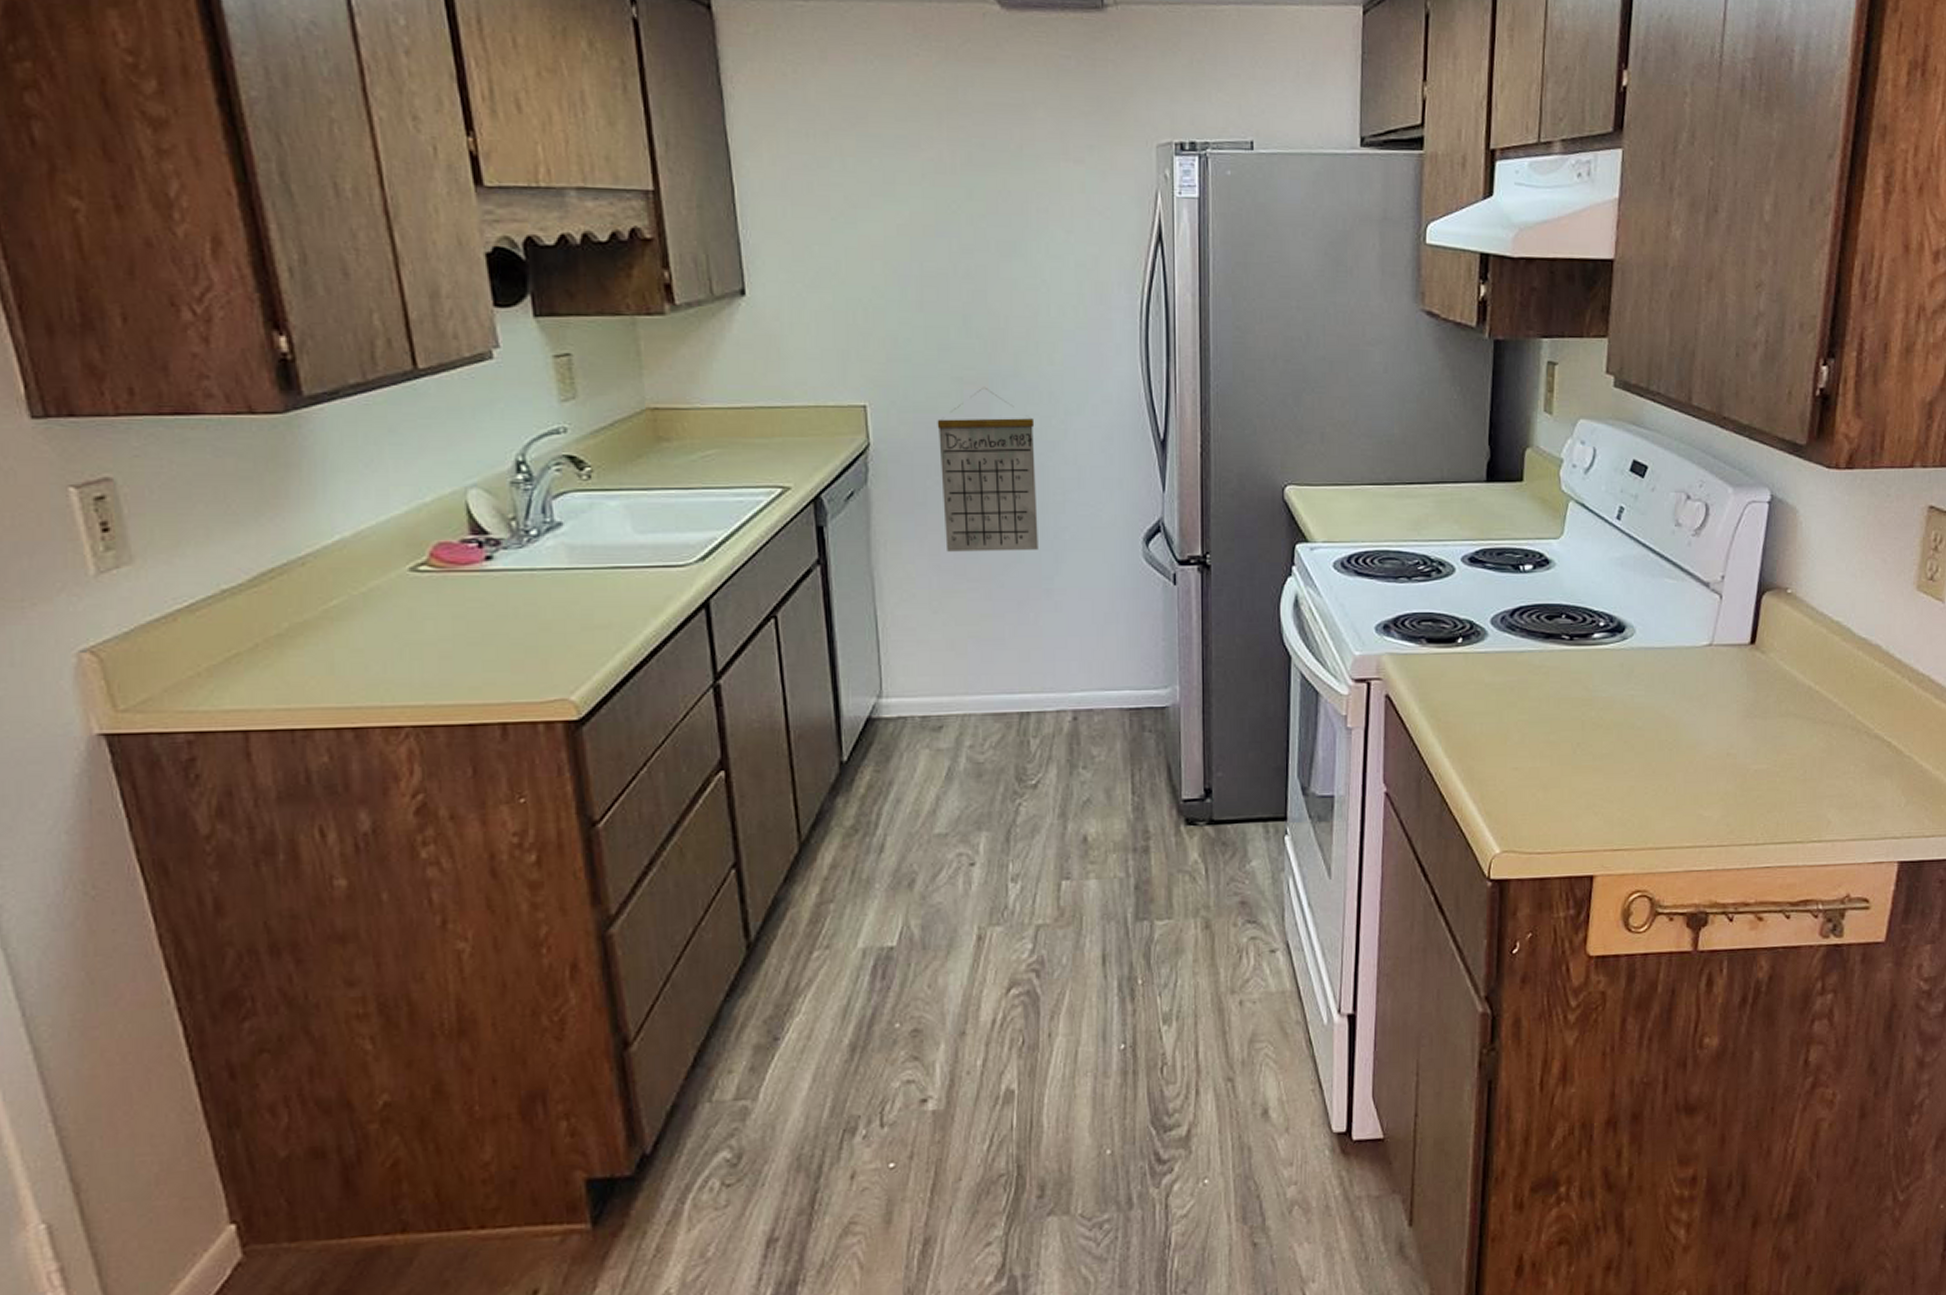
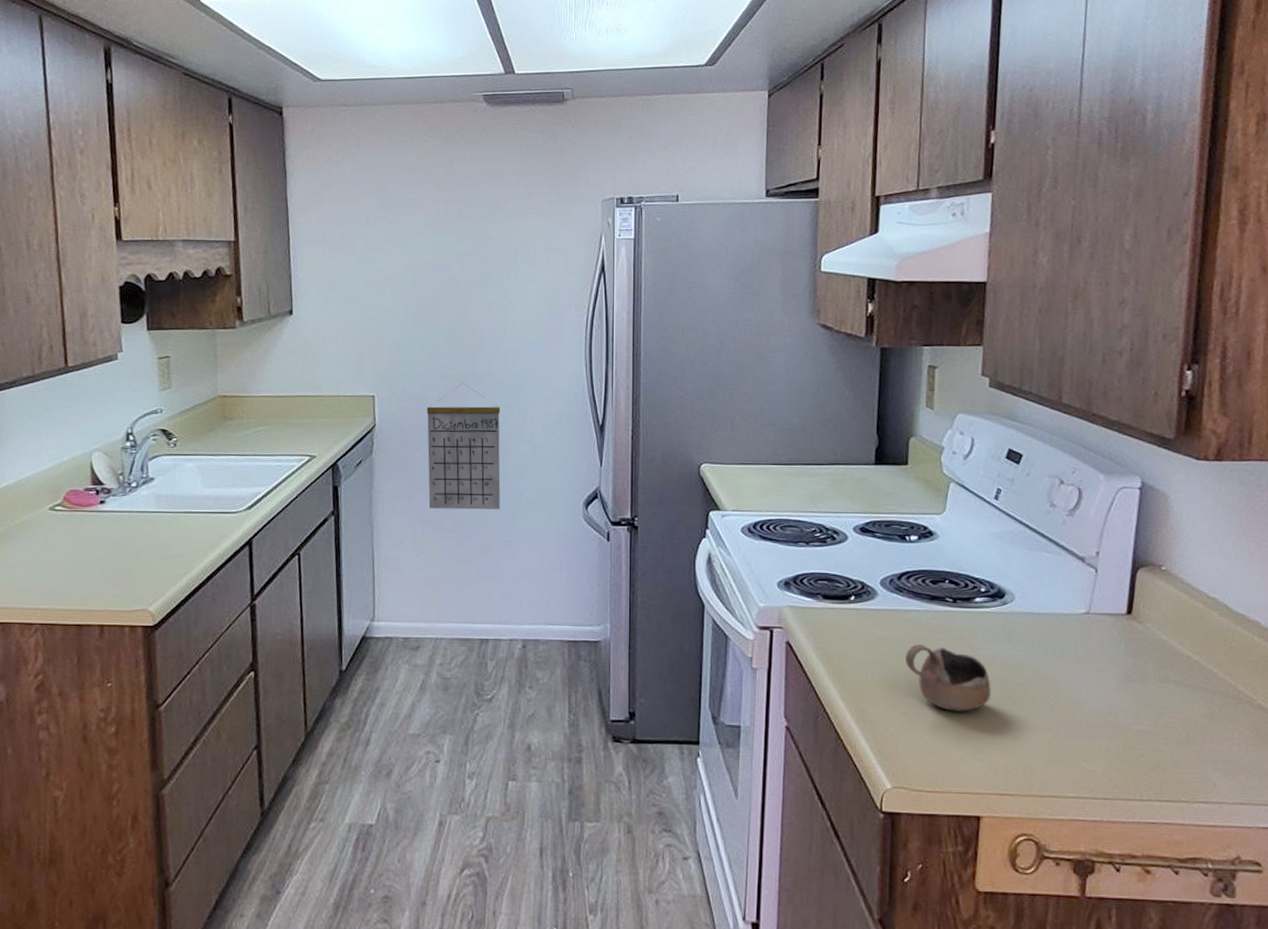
cup: none [1517,688,1608,763] -> present [906,643,991,712]

